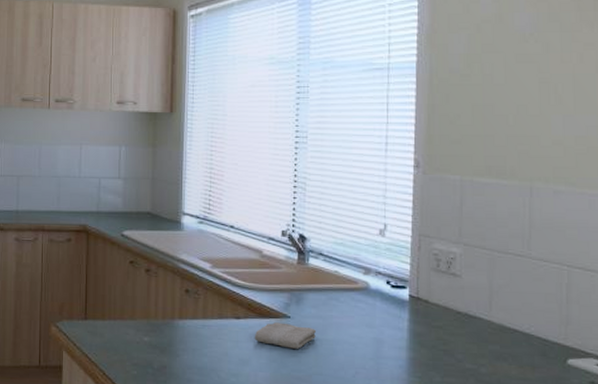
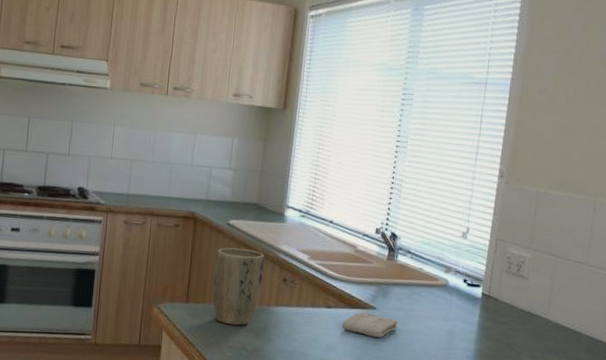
plant pot: none [111,260,165,342] -> present [212,247,265,326]

